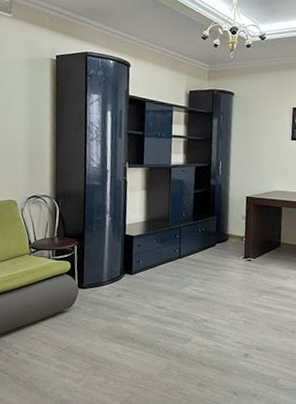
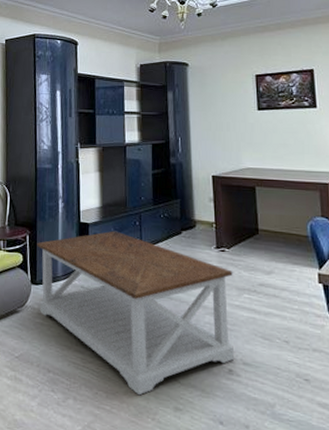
coffee table: none [84,242,256,376] -> present [37,231,235,396]

